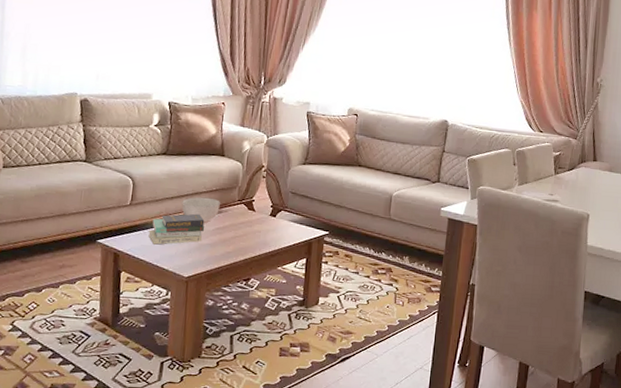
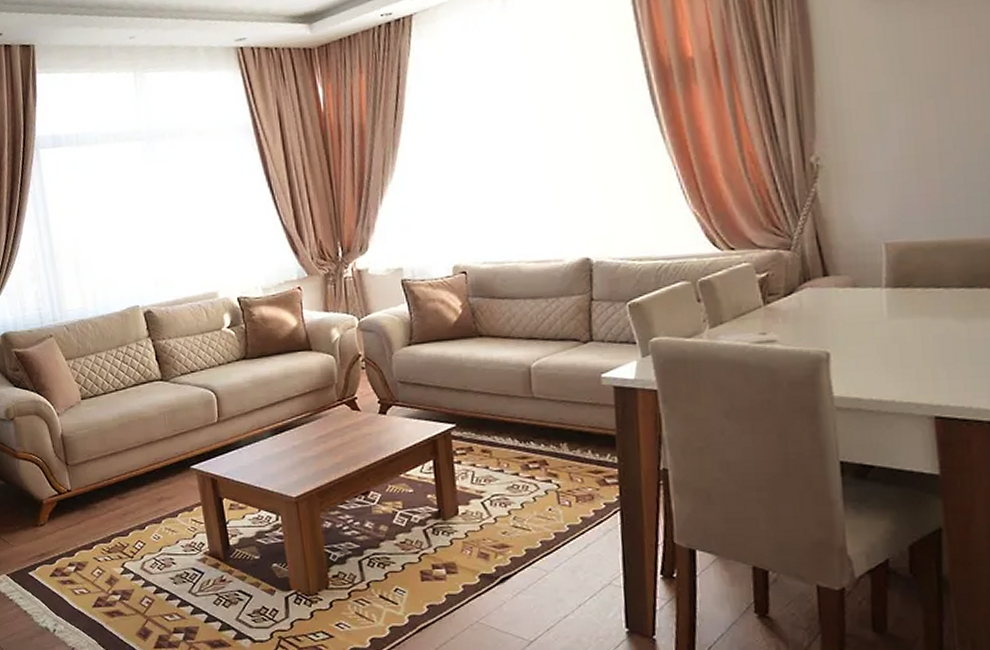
books: present [148,213,205,245] -> none [244,422,304,464]
bowl: present [181,197,220,223] -> none [274,401,318,432]

